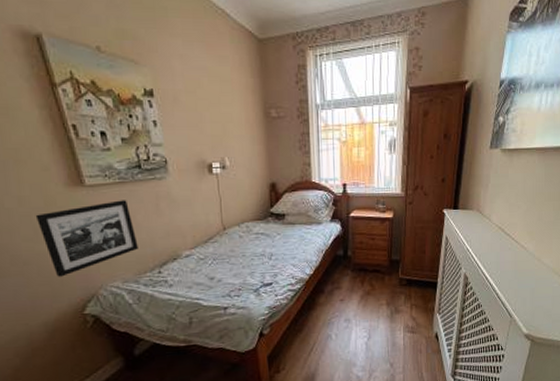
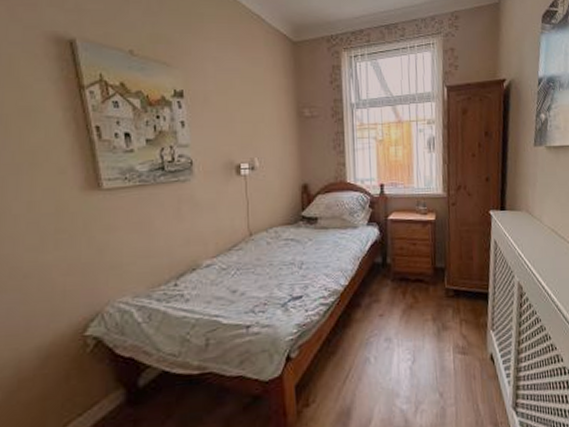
picture frame: present [35,200,138,277] -> none [44,204,154,292]

